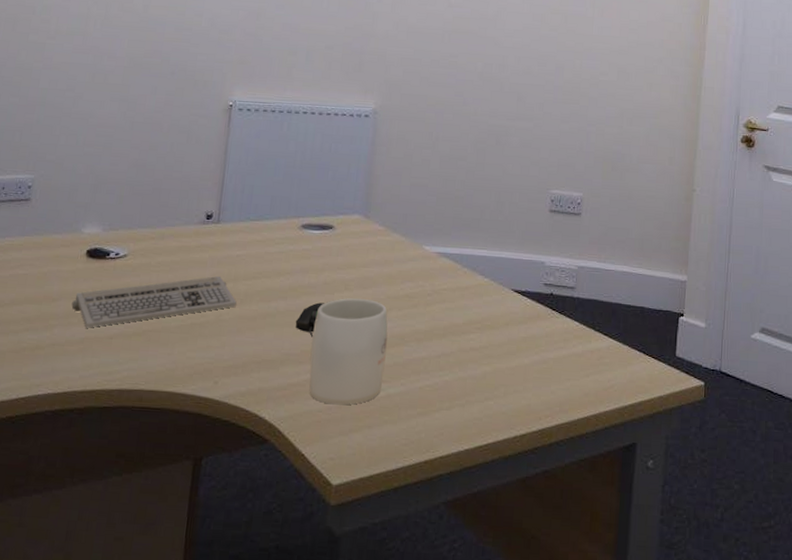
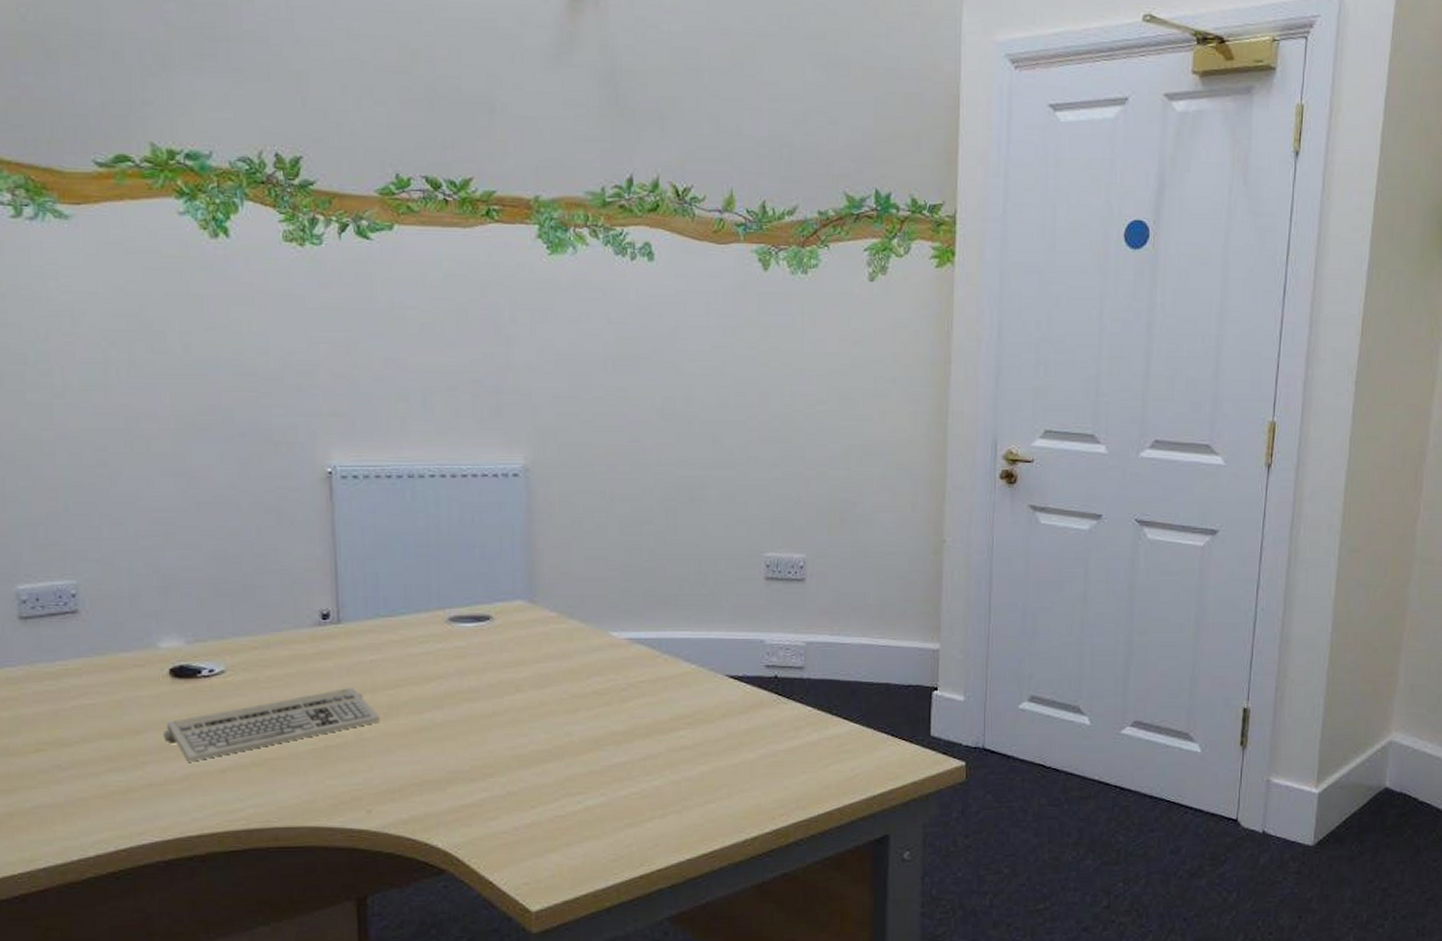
computer mouse: present [295,302,324,338] -> none [458,709,492,750]
mug: present [309,298,388,405] -> none [482,699,578,824]

